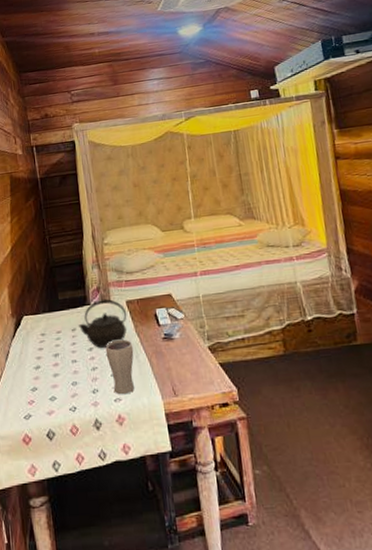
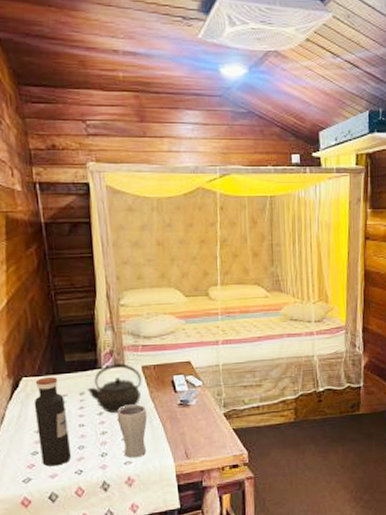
water bottle: none [33,315,66,403] -> present [34,377,72,467]

